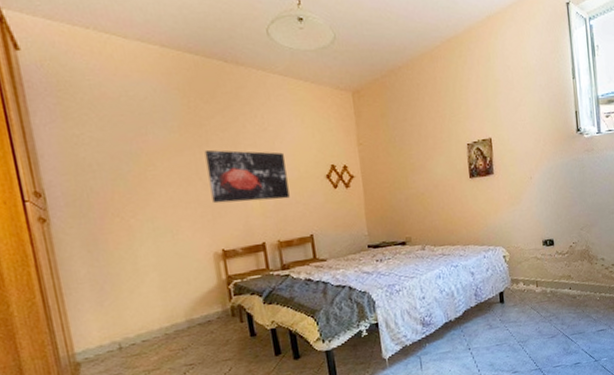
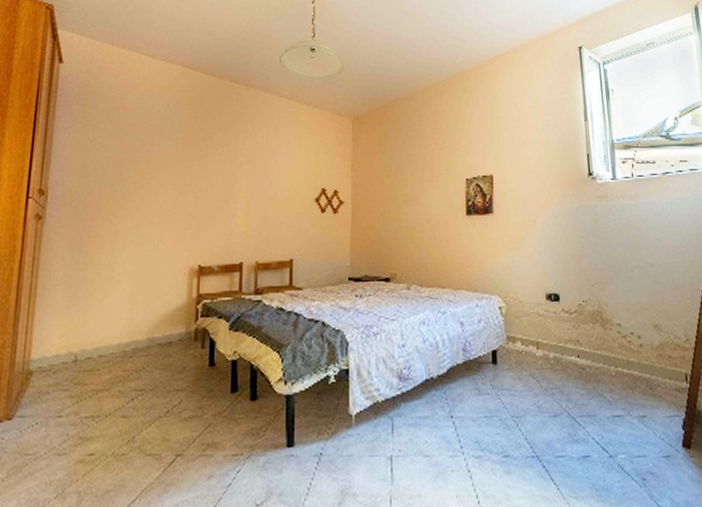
wall art: present [204,149,290,204] -> none [199,163,276,219]

